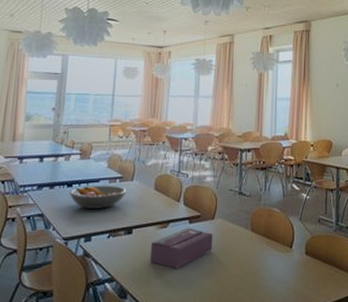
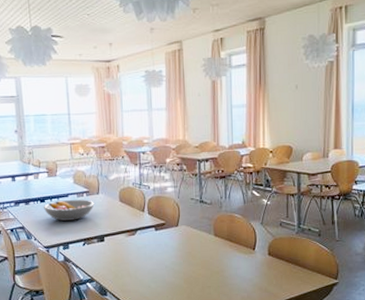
tissue box: present [149,227,213,269] -> none [122,234,179,270]

